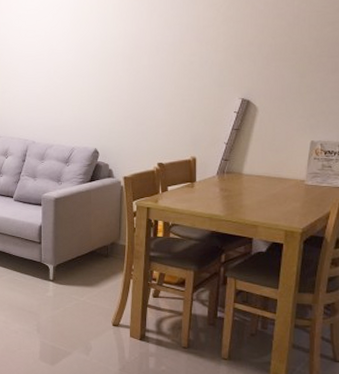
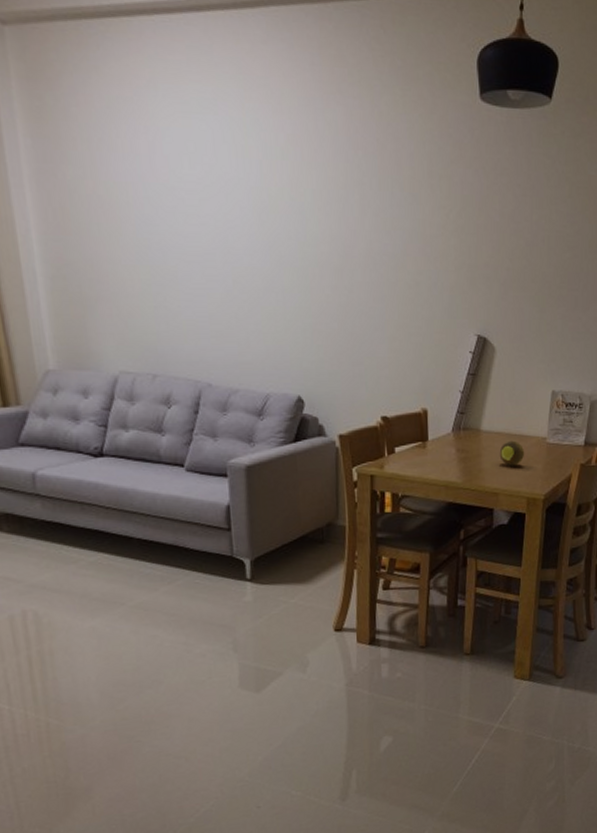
fruit: none [259,182,284,204] -> present [499,440,525,466]

